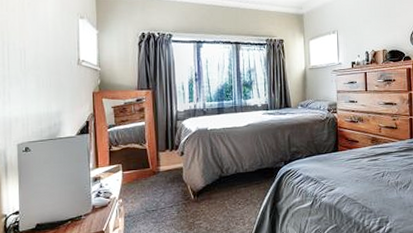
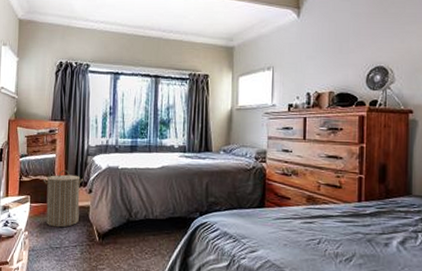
laundry hamper: none [133,135,175,192] -> present [43,169,84,228]

